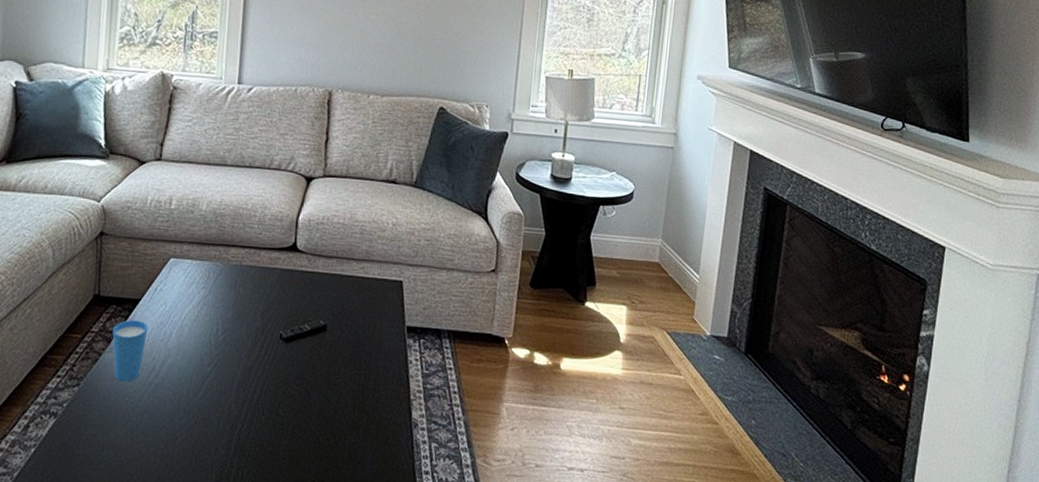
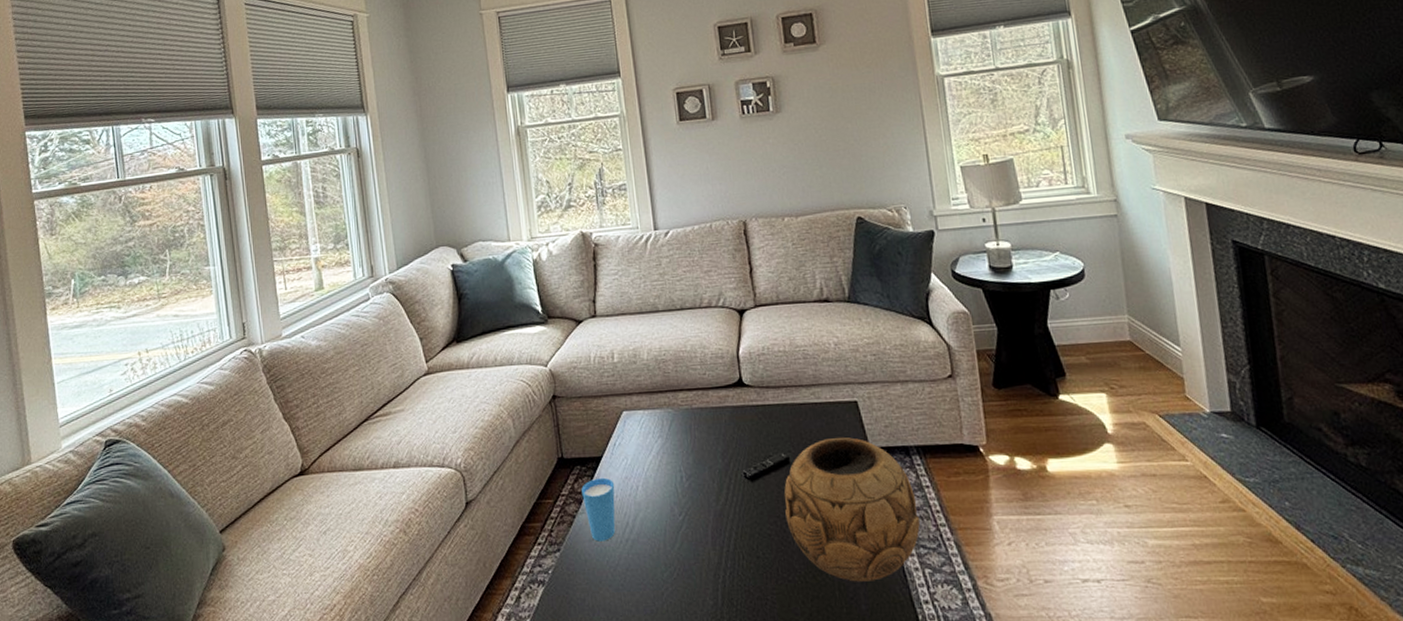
decorative bowl: none [312,312,438,449] -> present [784,437,921,582]

